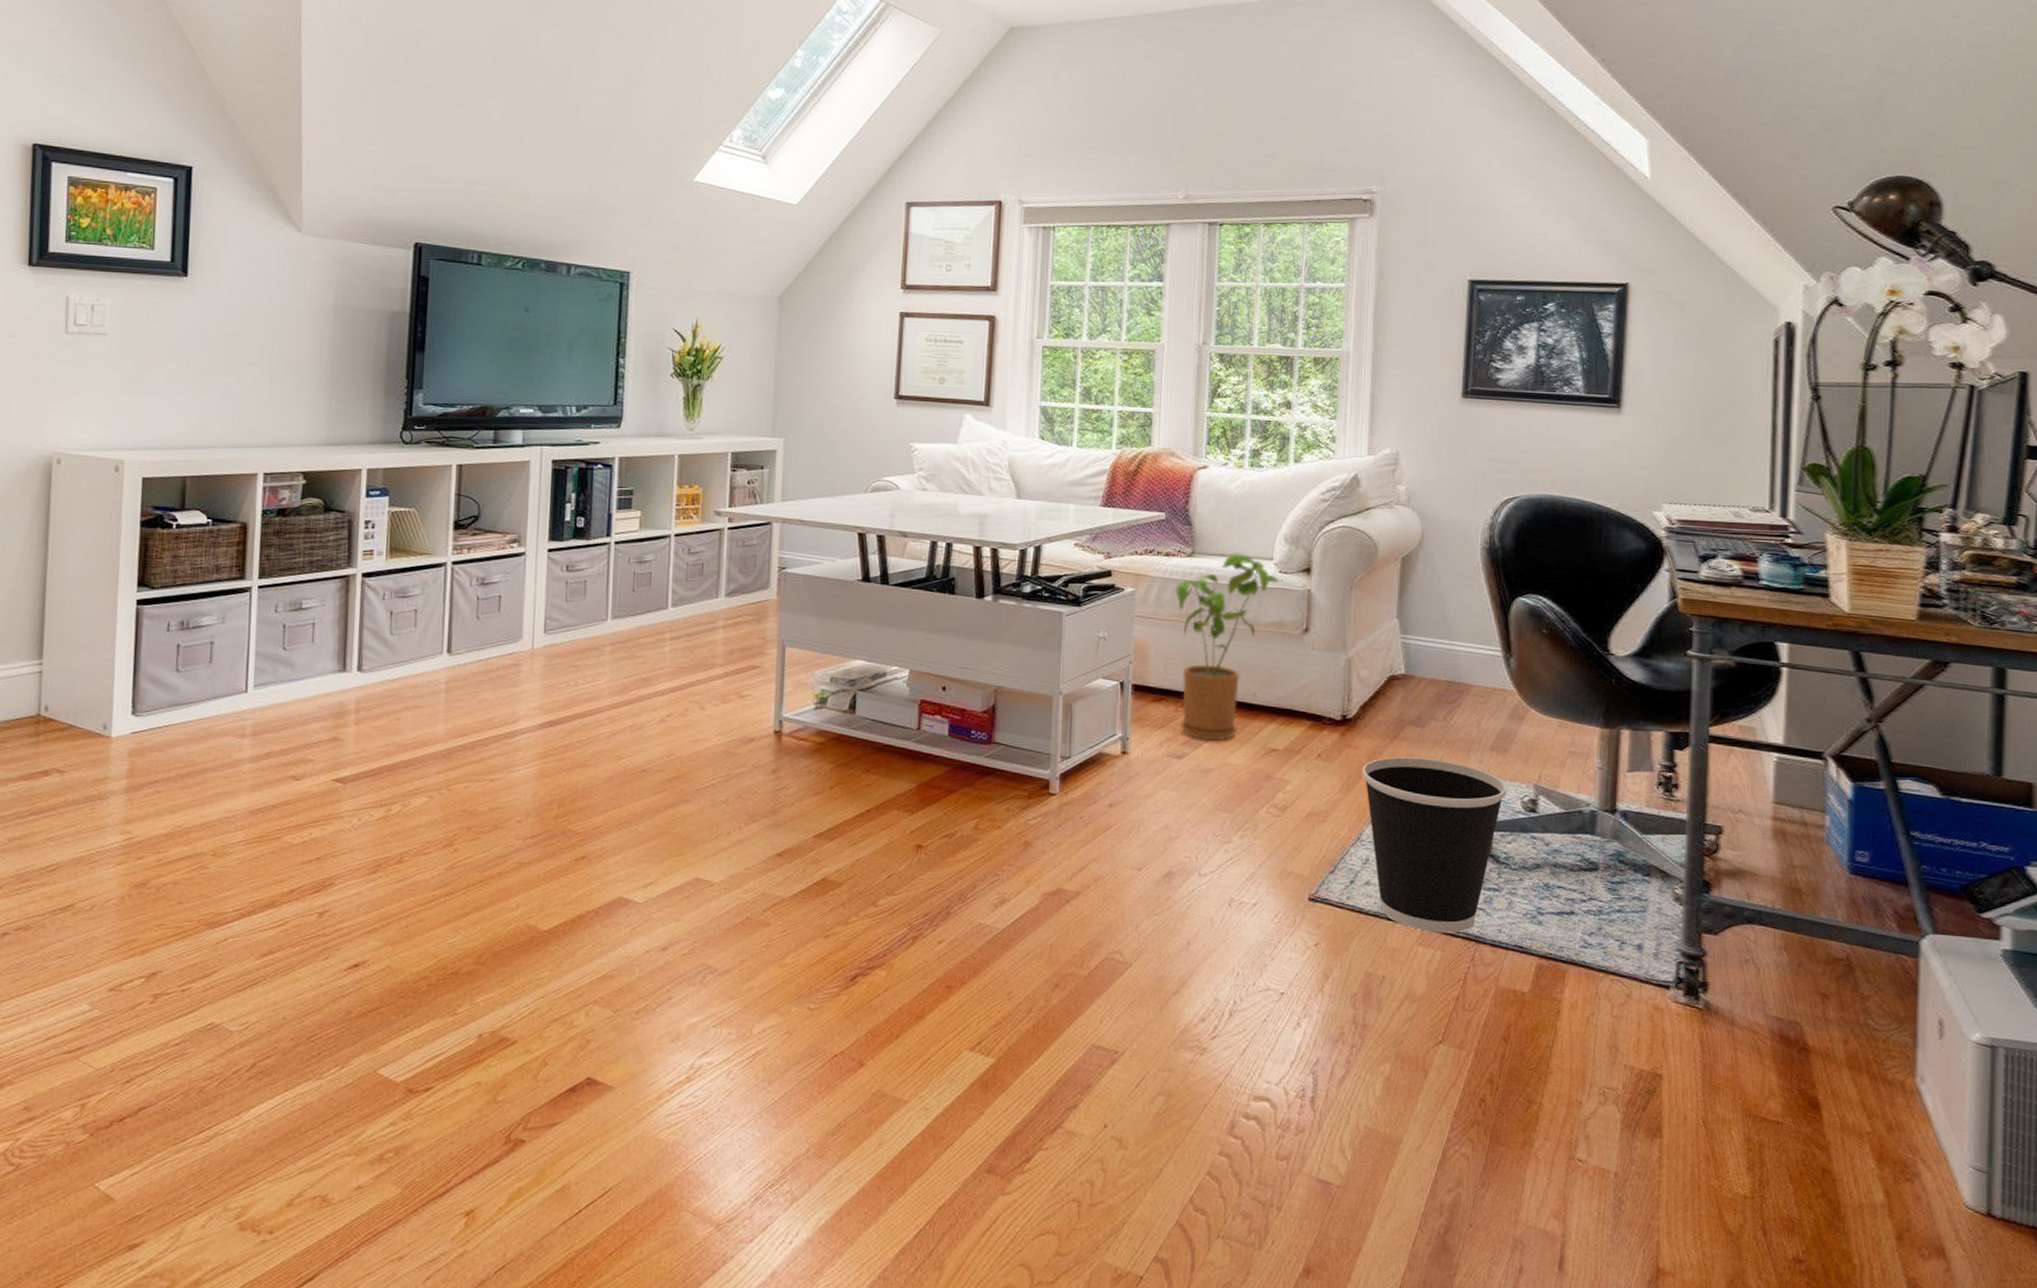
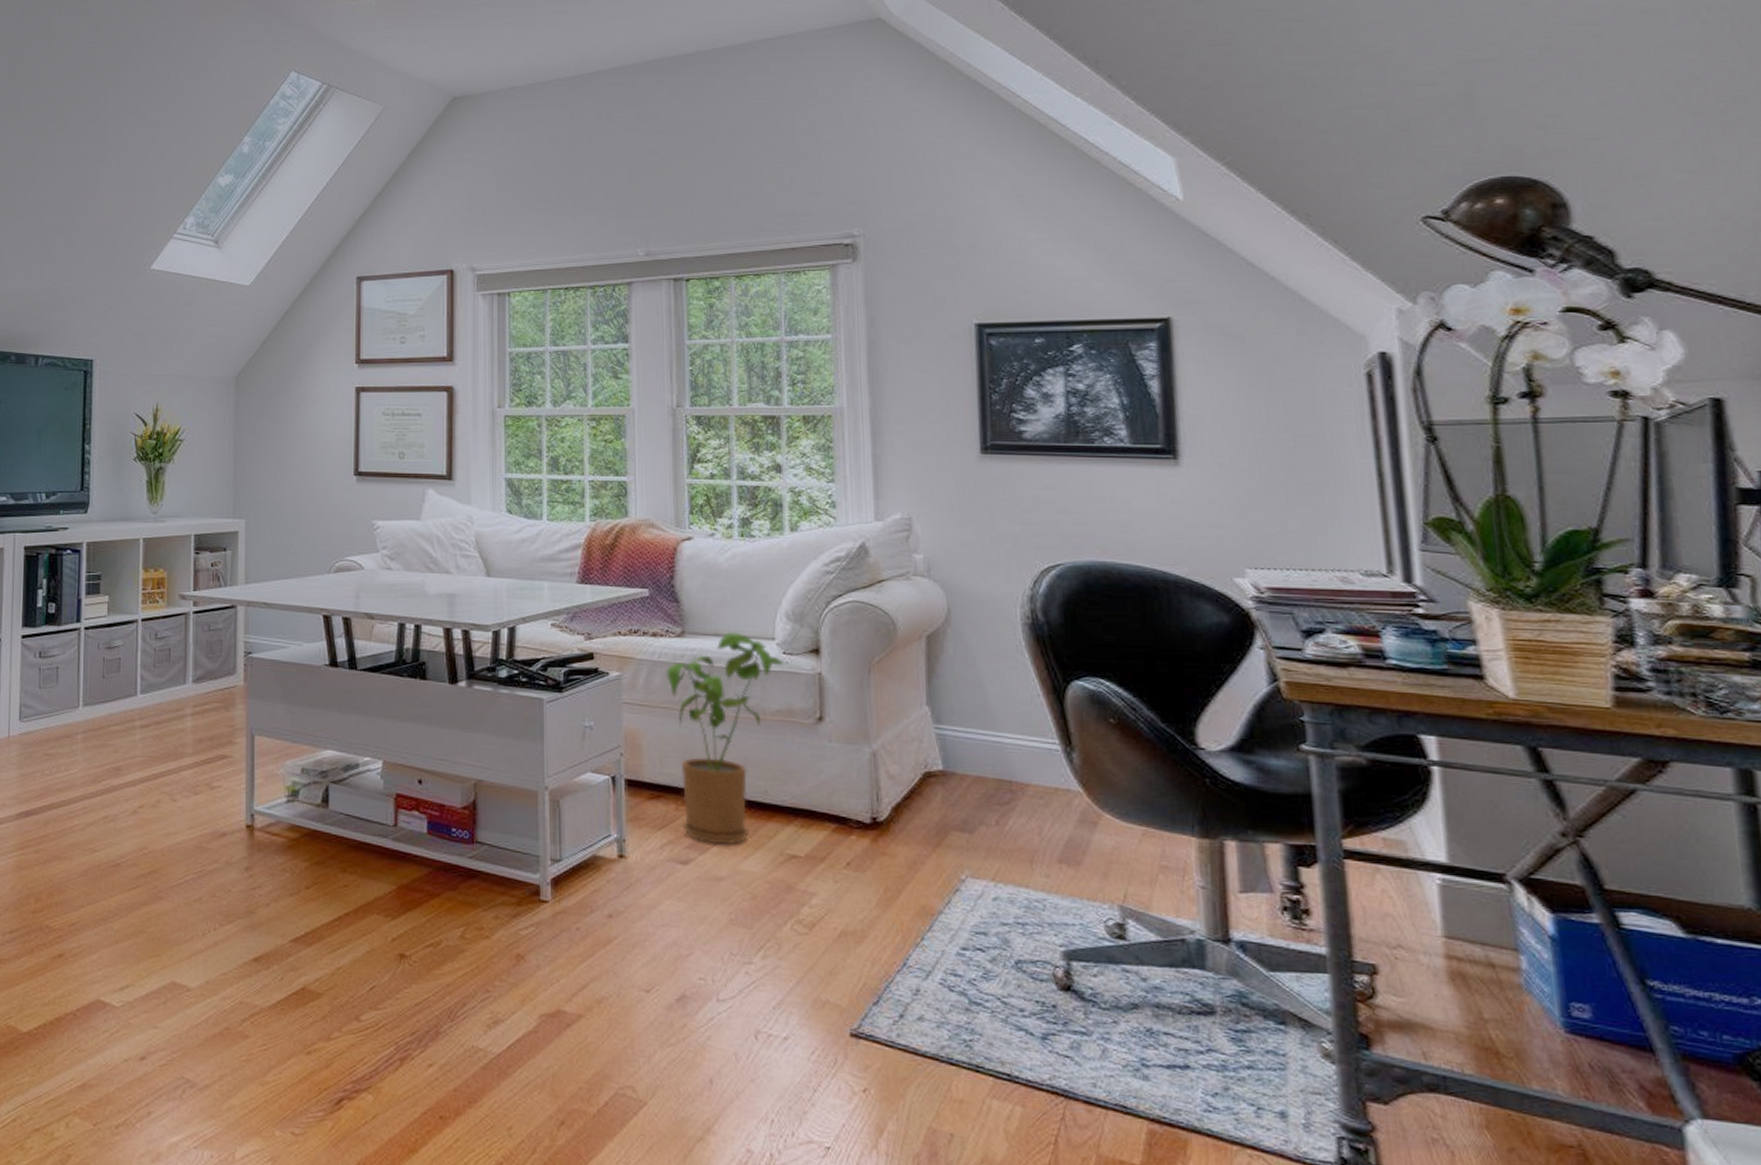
wastebasket: present [1361,757,1507,933] -> none [901,868,1085,1085]

